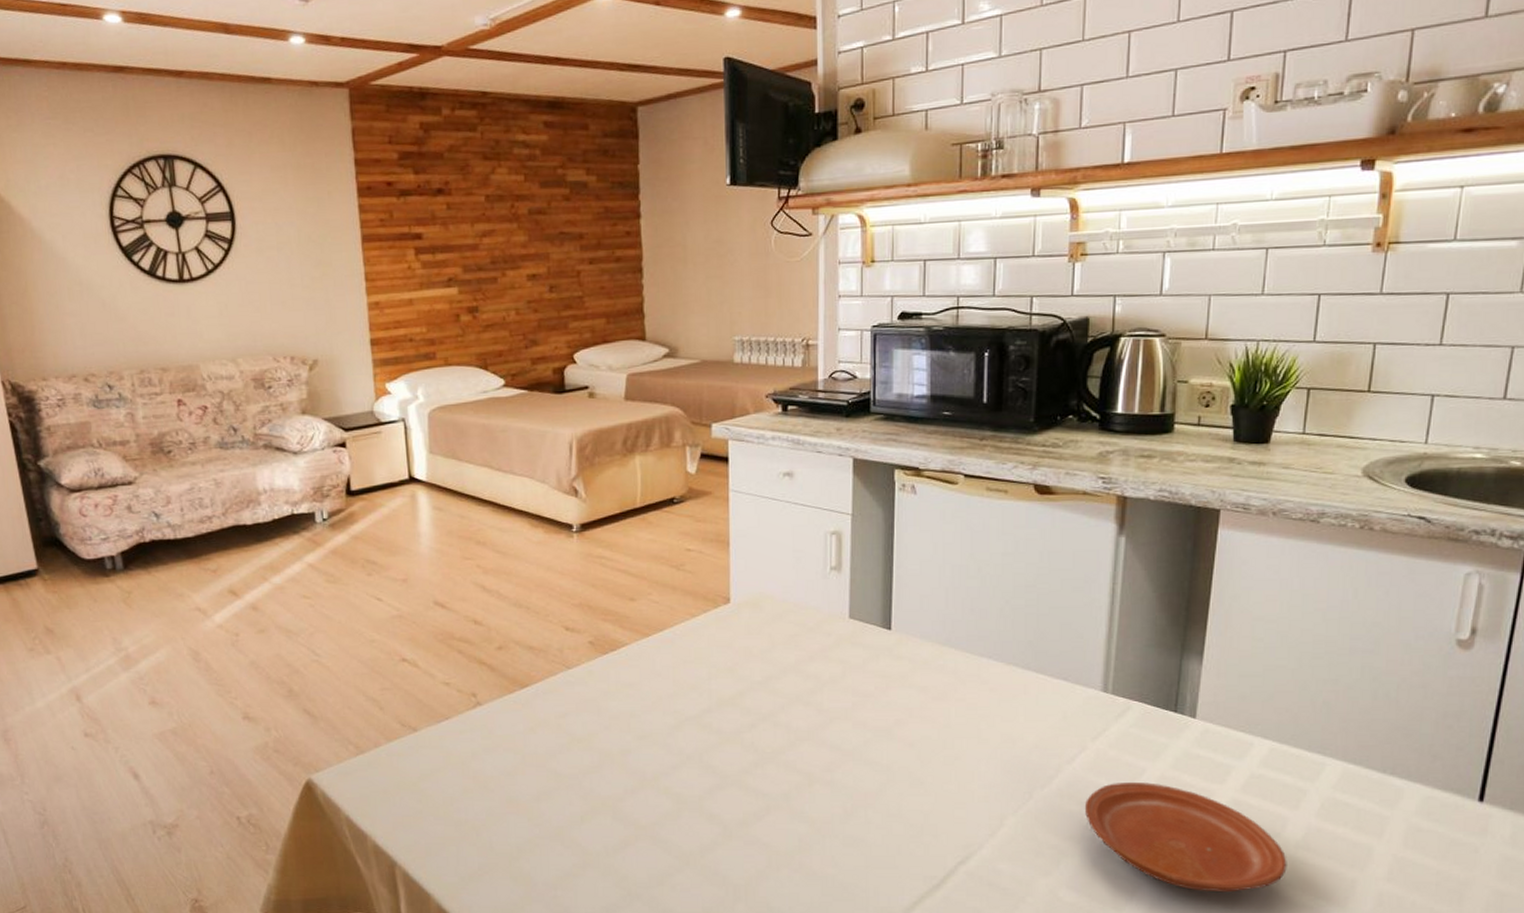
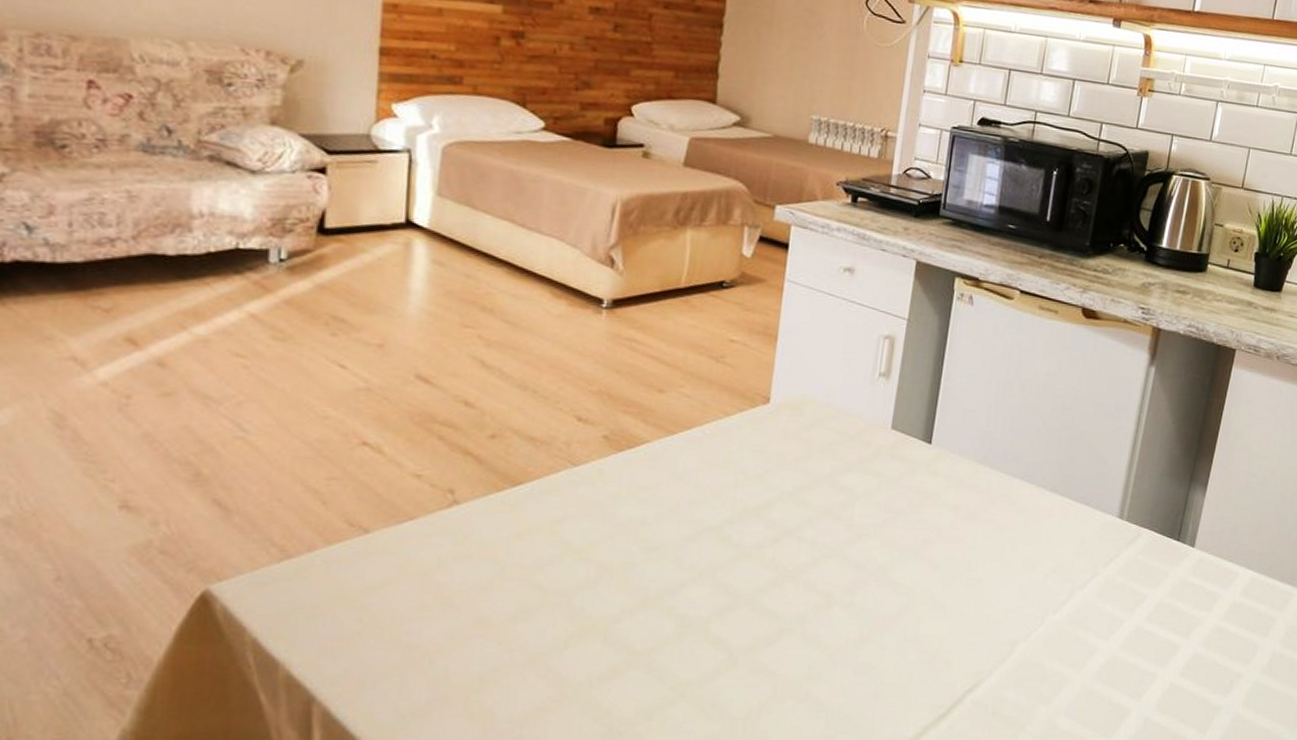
plate: present [1084,782,1287,893] -> none [1089,609,1254,717]

